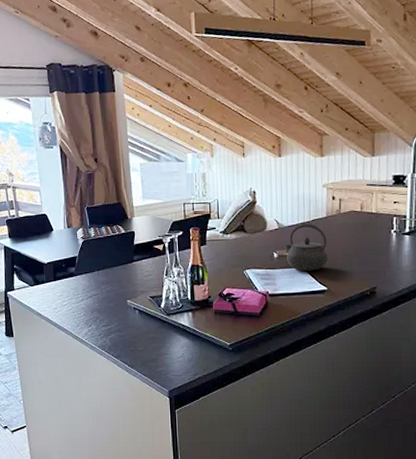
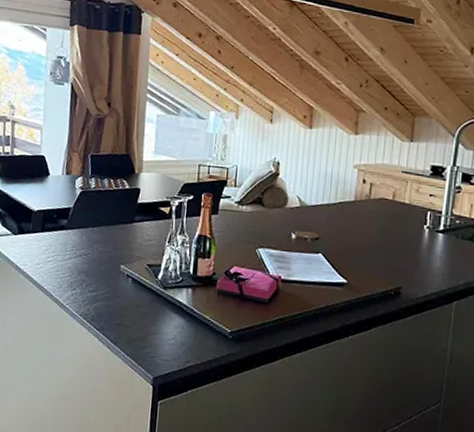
kettle: present [284,223,329,272] -> none [304,204,352,260]

